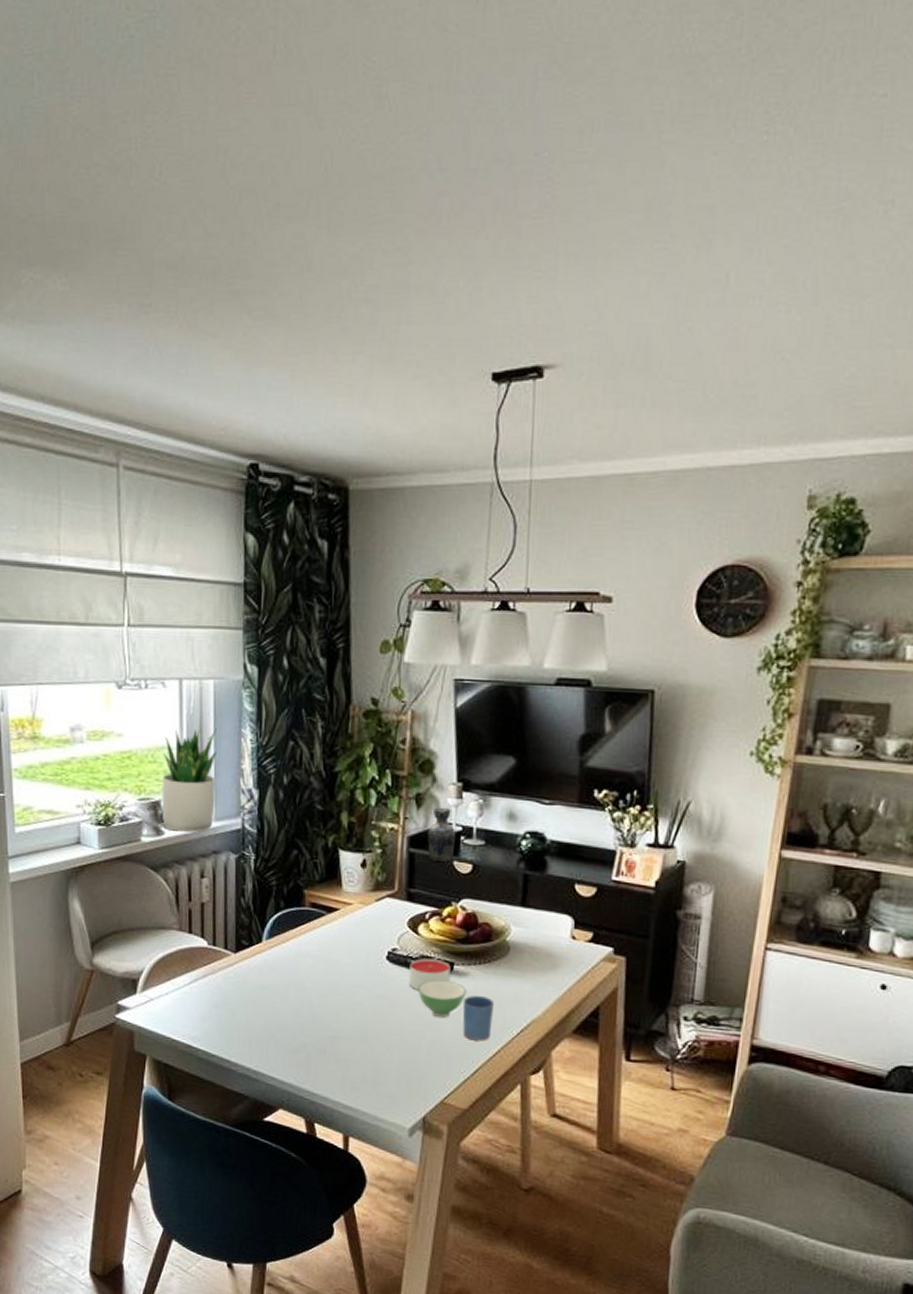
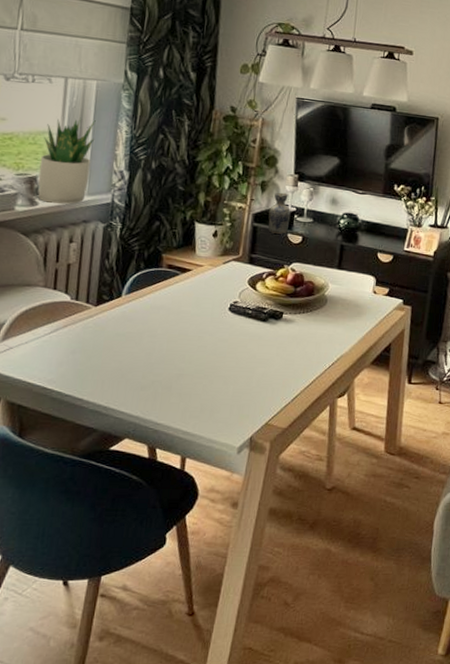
candle: present [409,958,451,990] -> none [246,309,281,334]
bowl: present [417,979,466,1018] -> none [252,325,292,356]
mug: present [462,995,494,1041] -> none [287,338,313,373]

